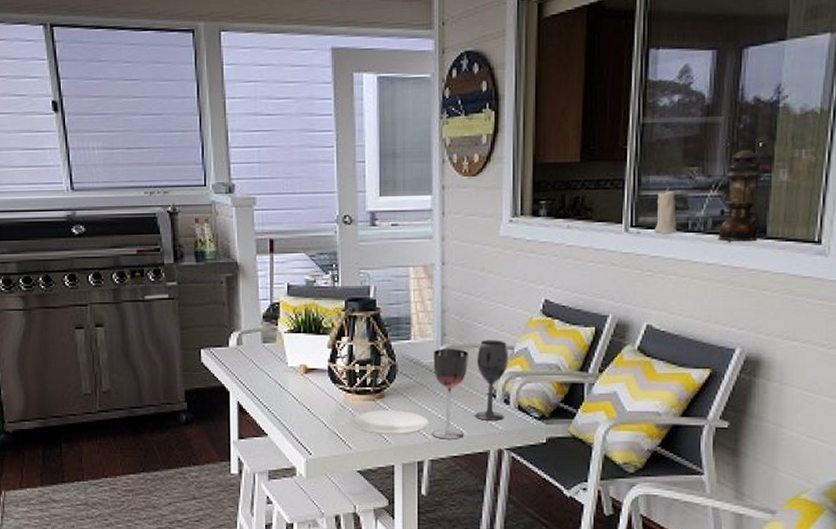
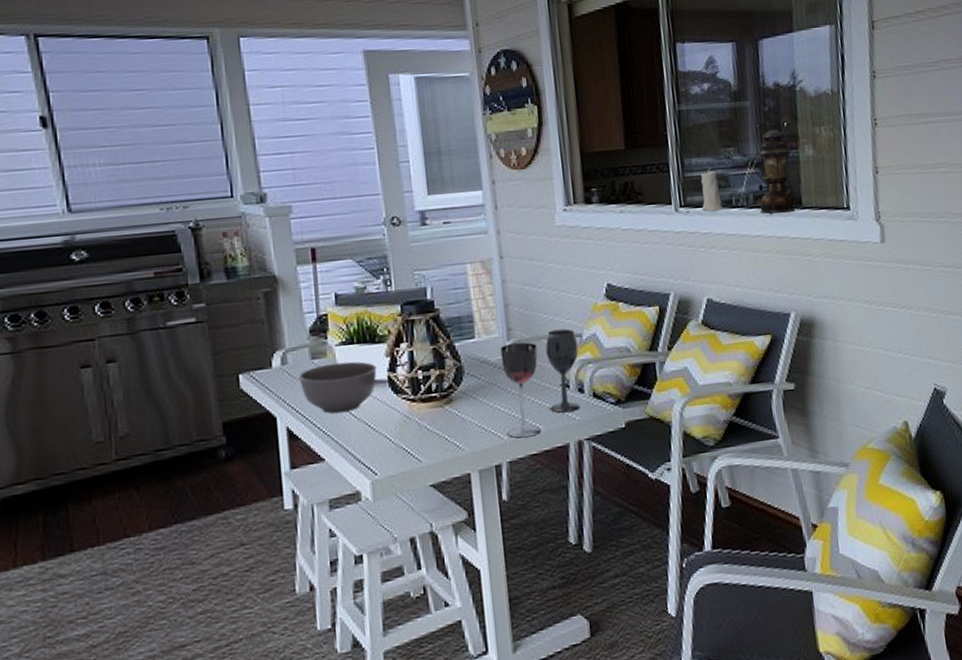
bowl: none [251,348,319,395] -> present [299,361,377,414]
plate: present [351,410,429,435] -> none [418,413,503,443]

